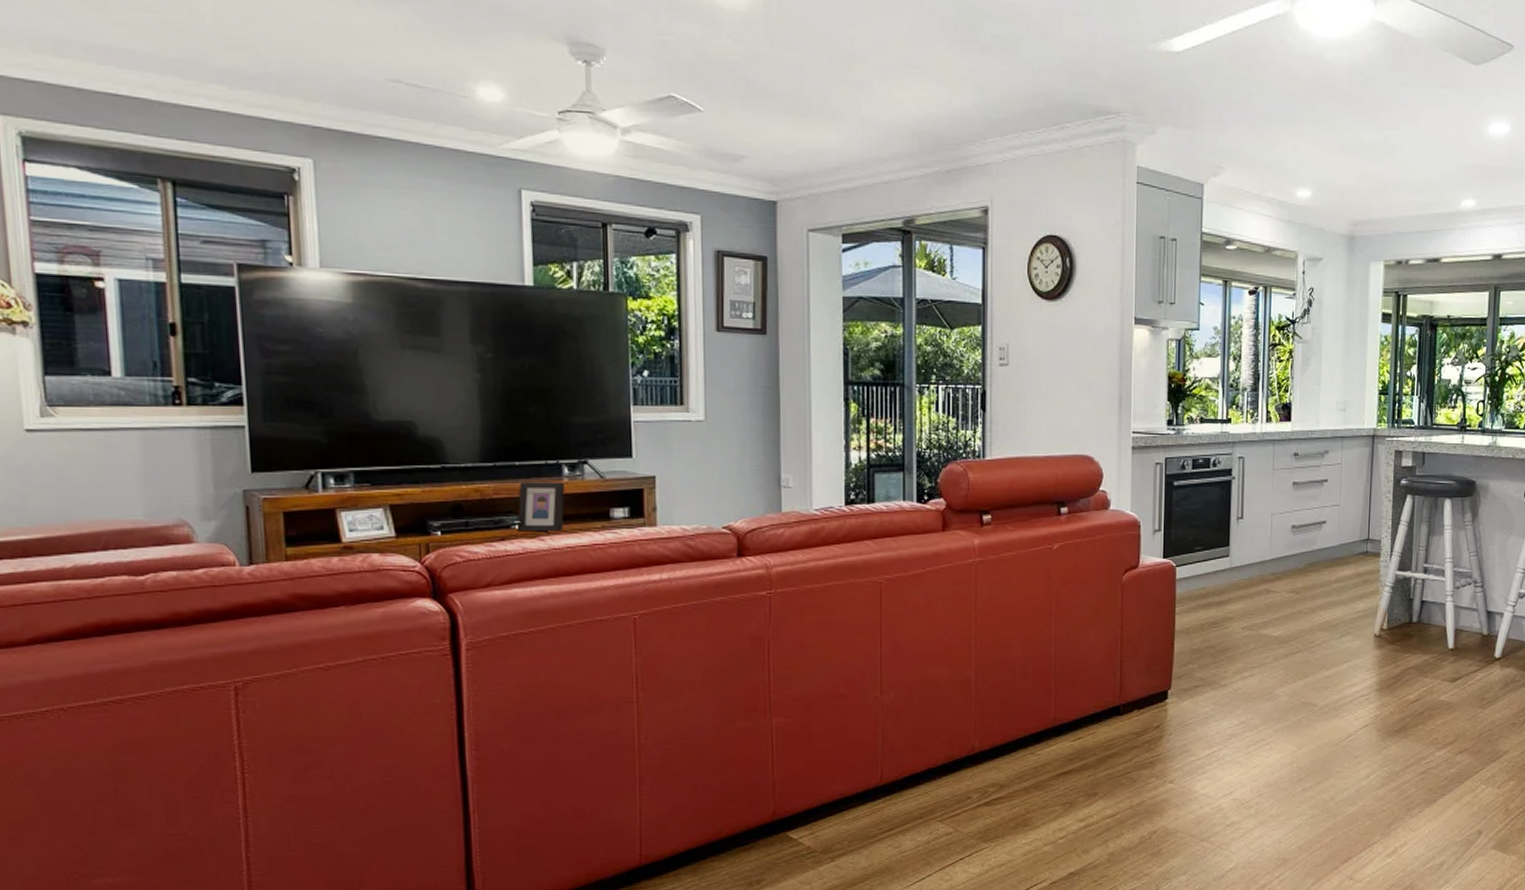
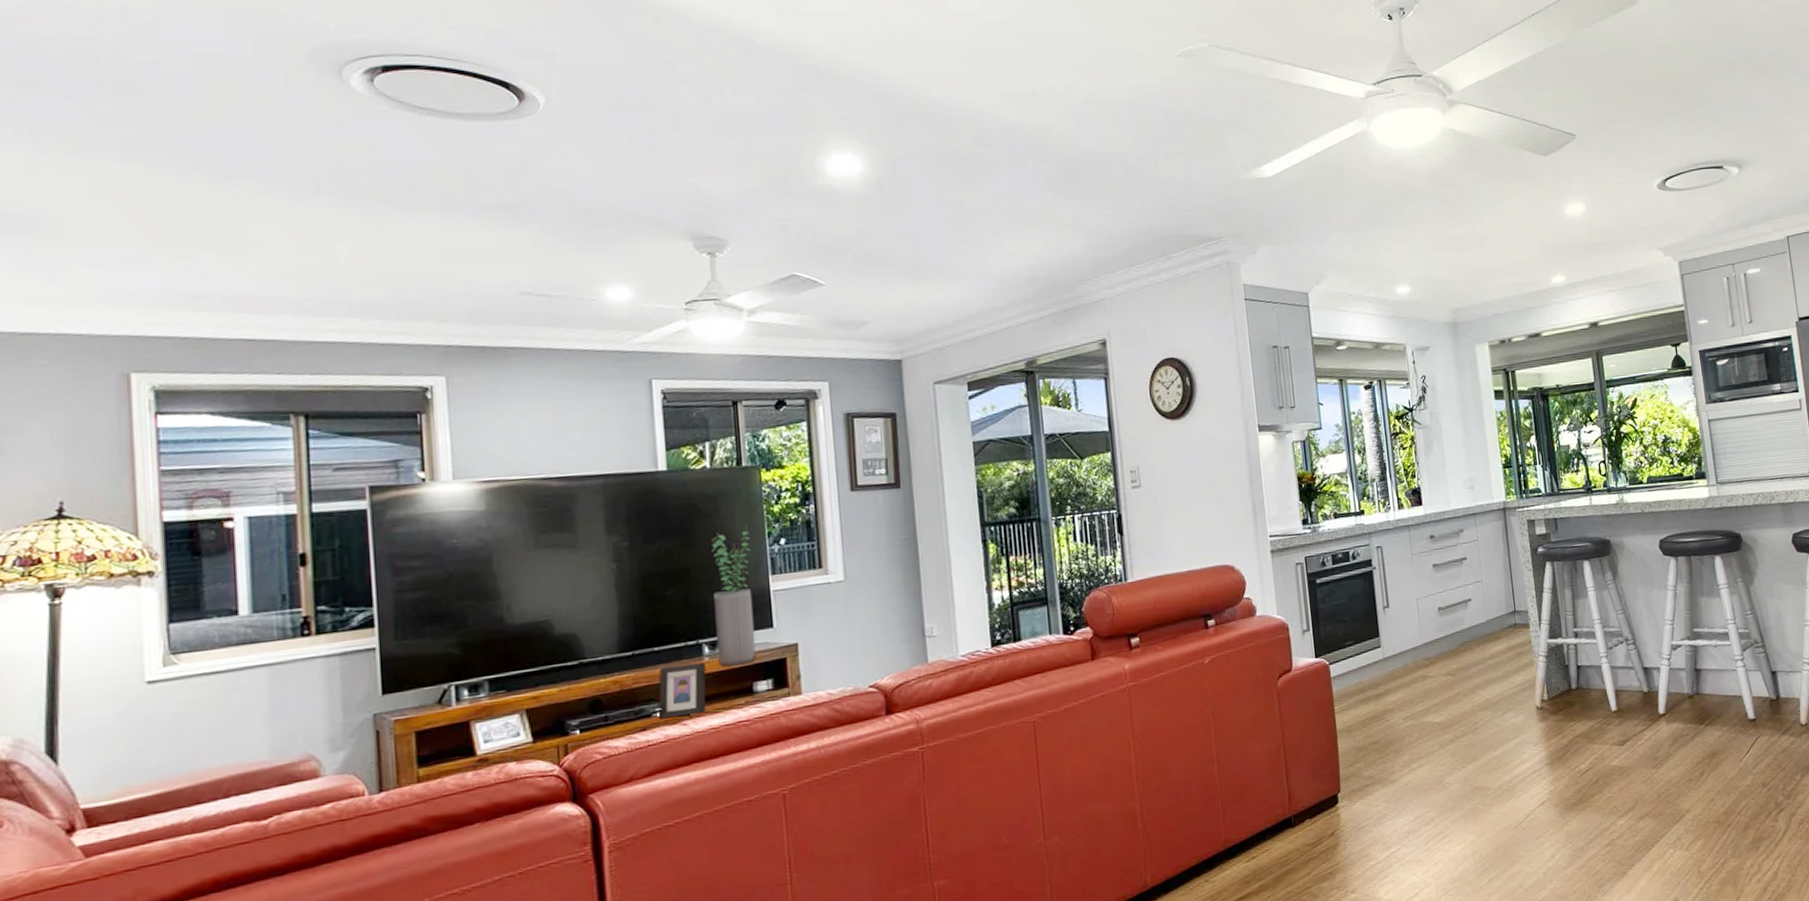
vase: none [575,352,614,490] -> present [711,525,756,667]

